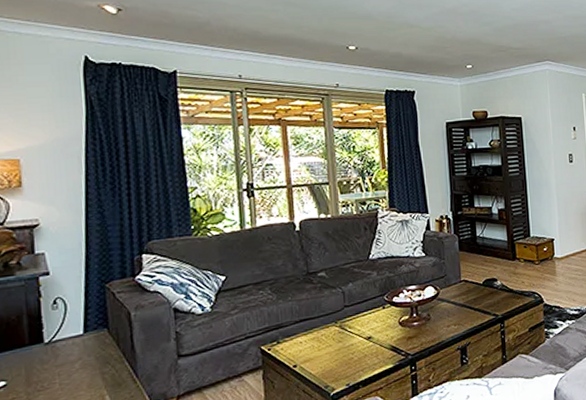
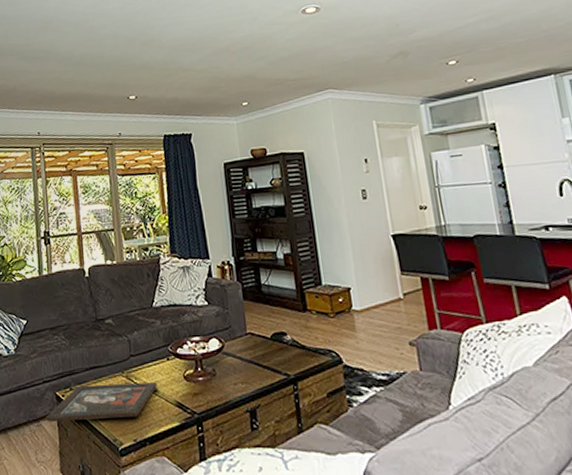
religious icon: none [247,329,372,376] -> present [45,382,157,422]

